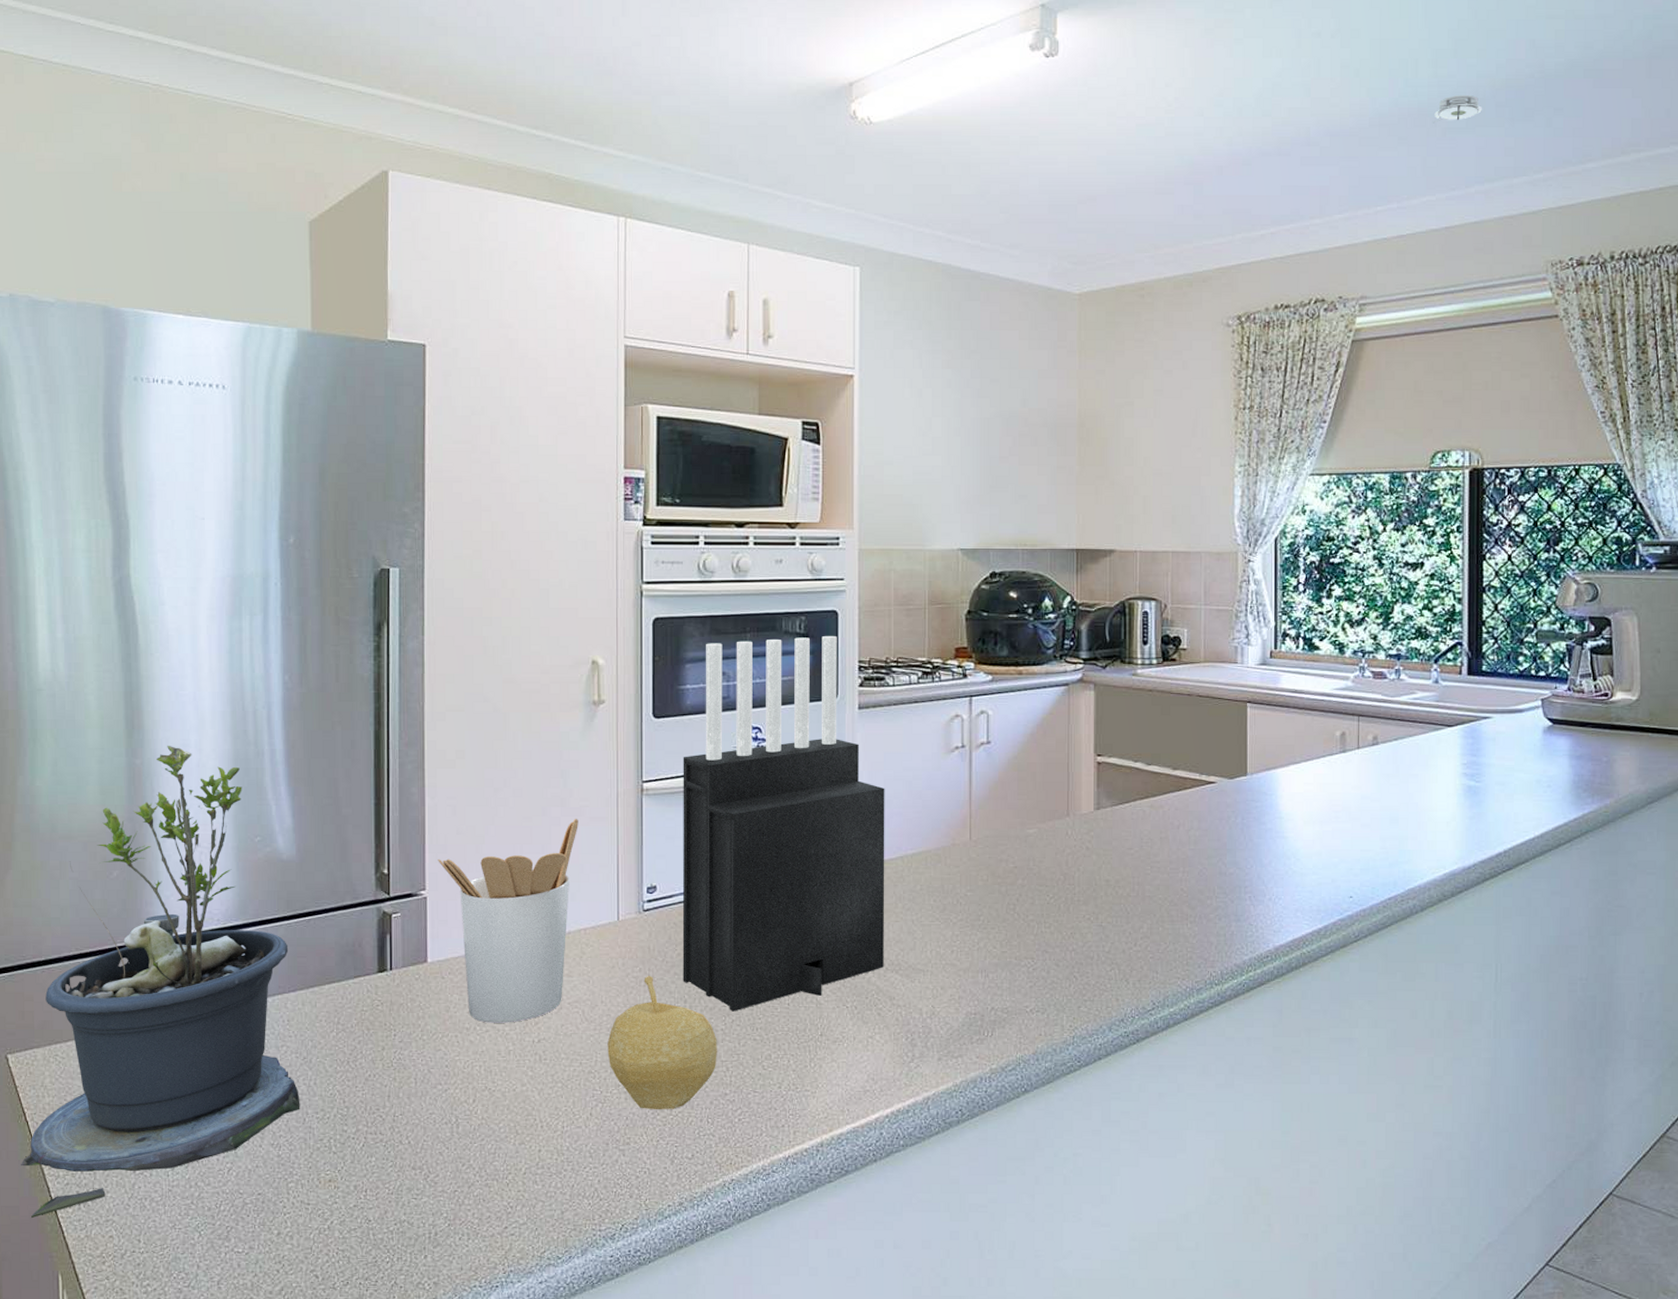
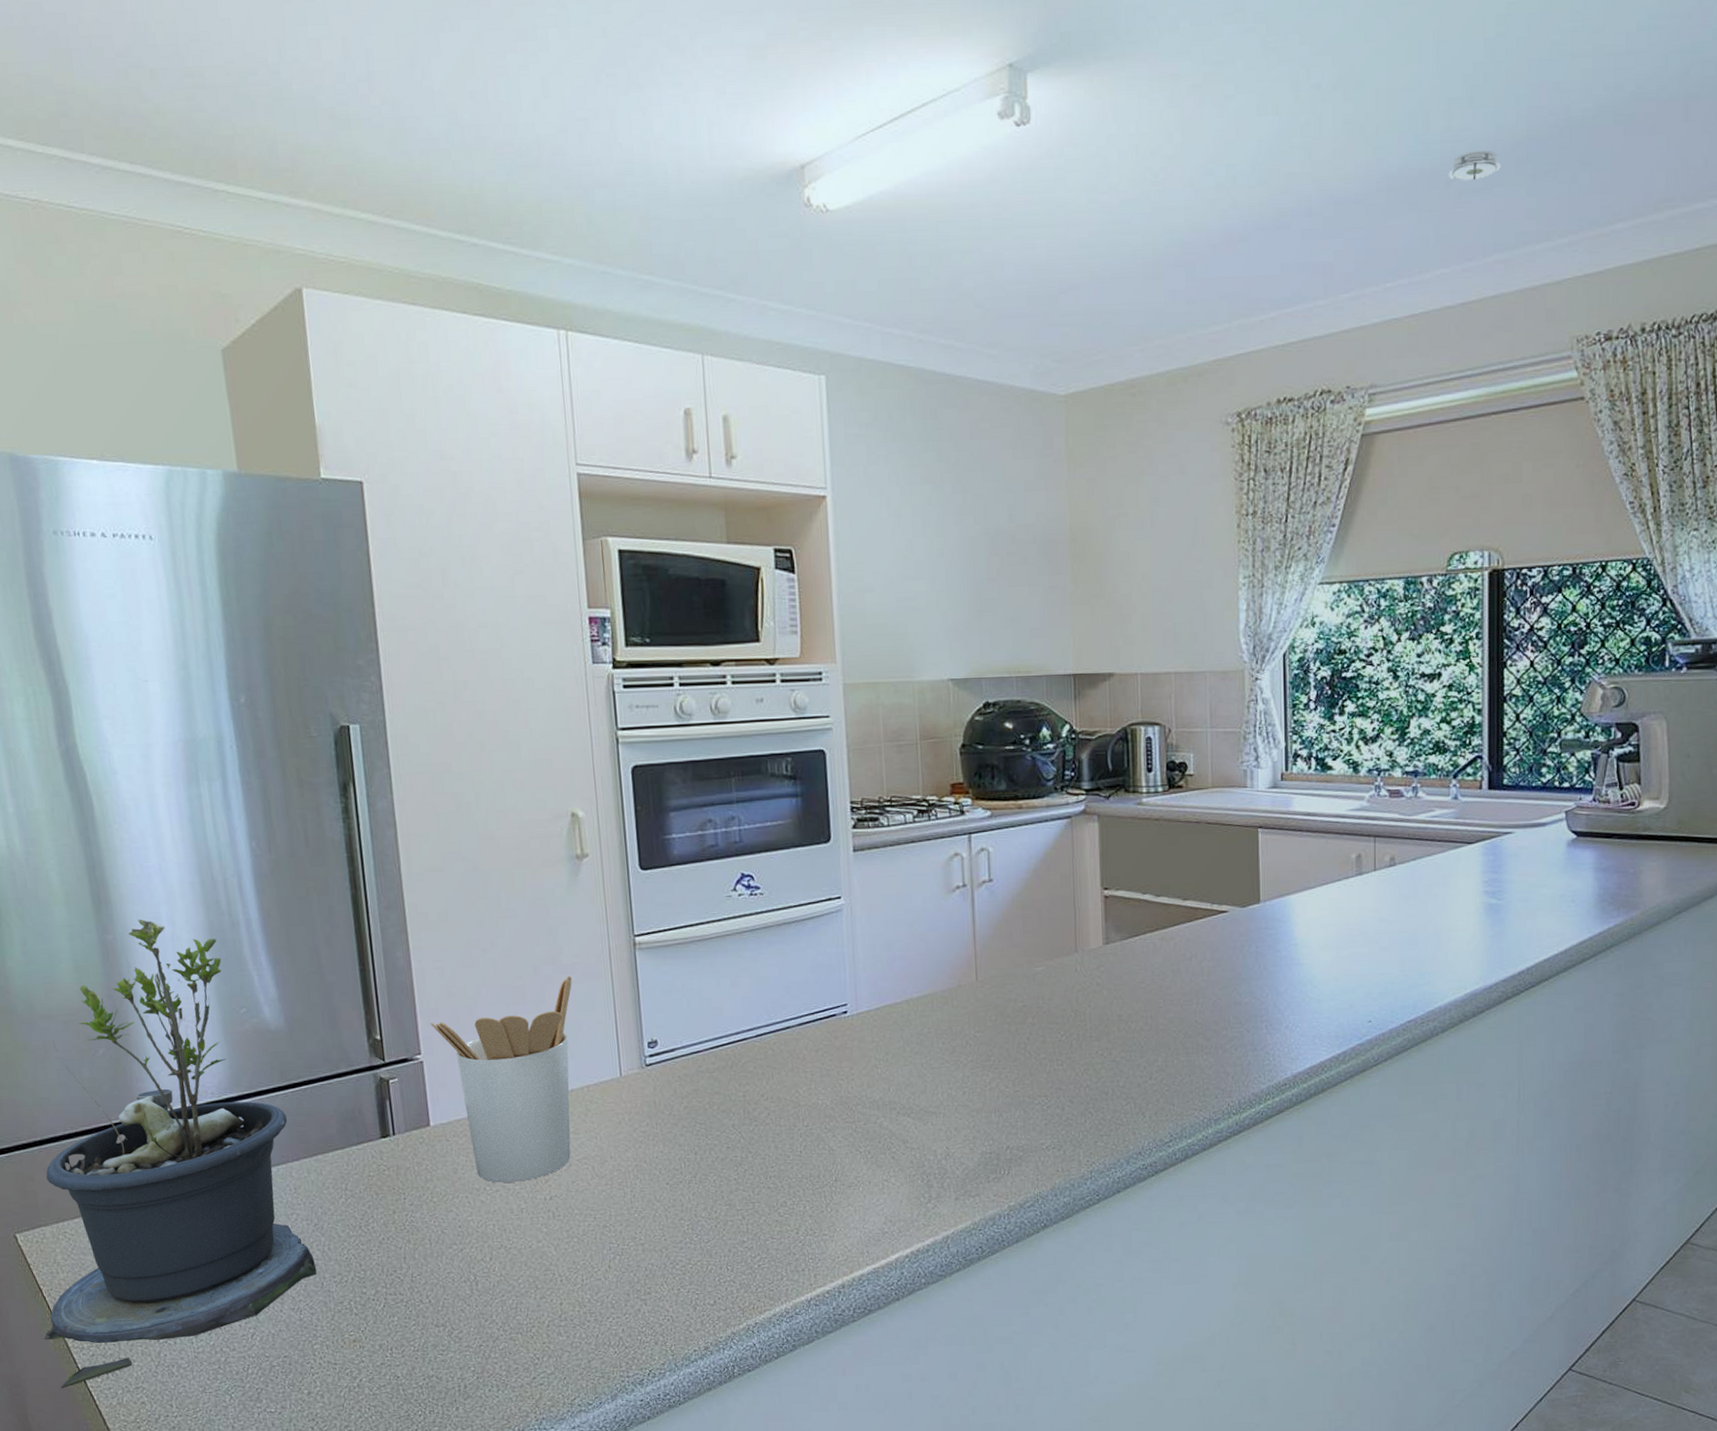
fruit: present [607,975,717,1110] -> none [620,1129,732,1260]
knife block: present [682,635,885,1012] -> none [674,776,895,1161]

